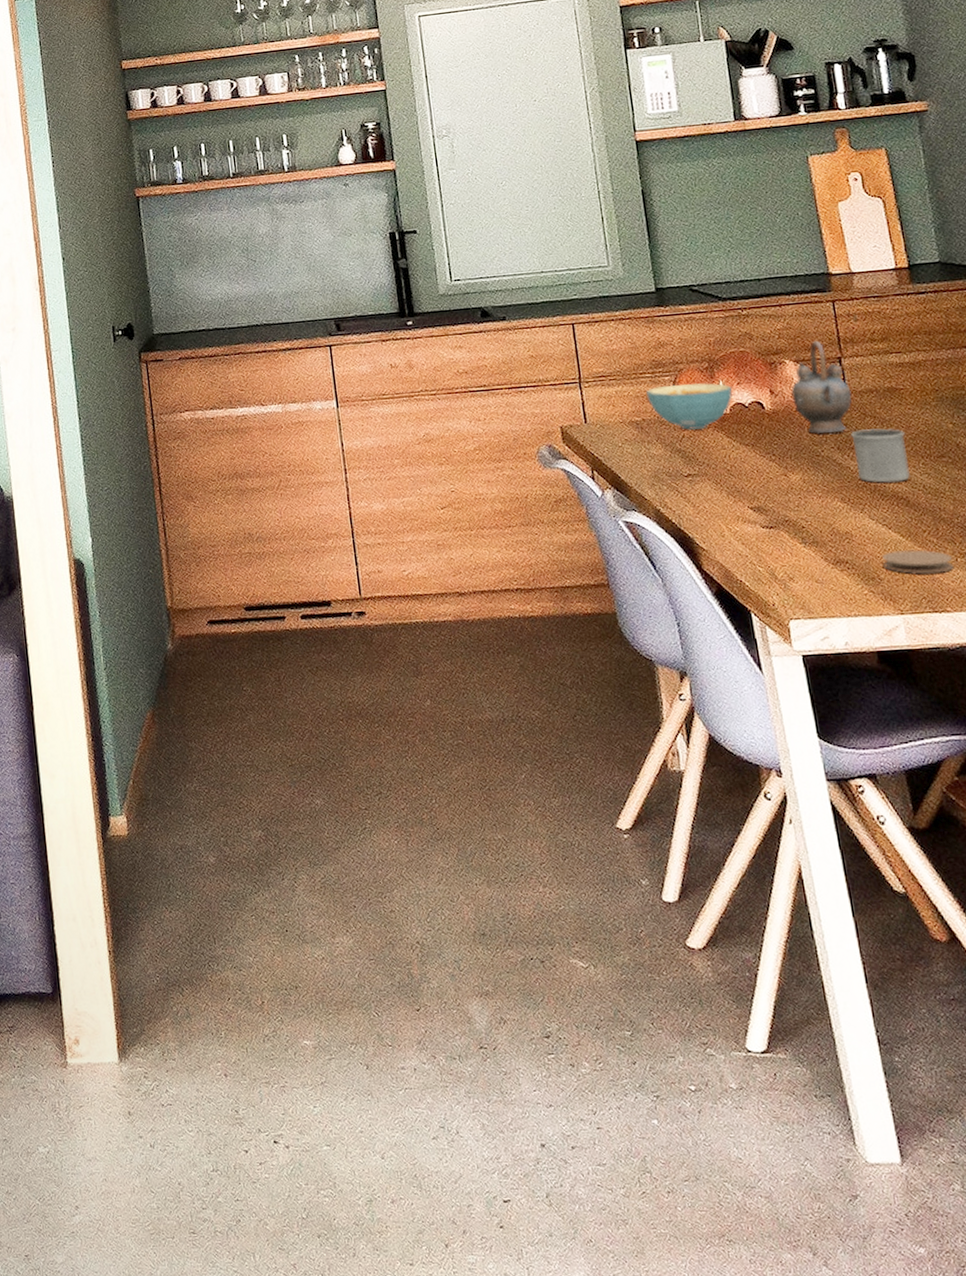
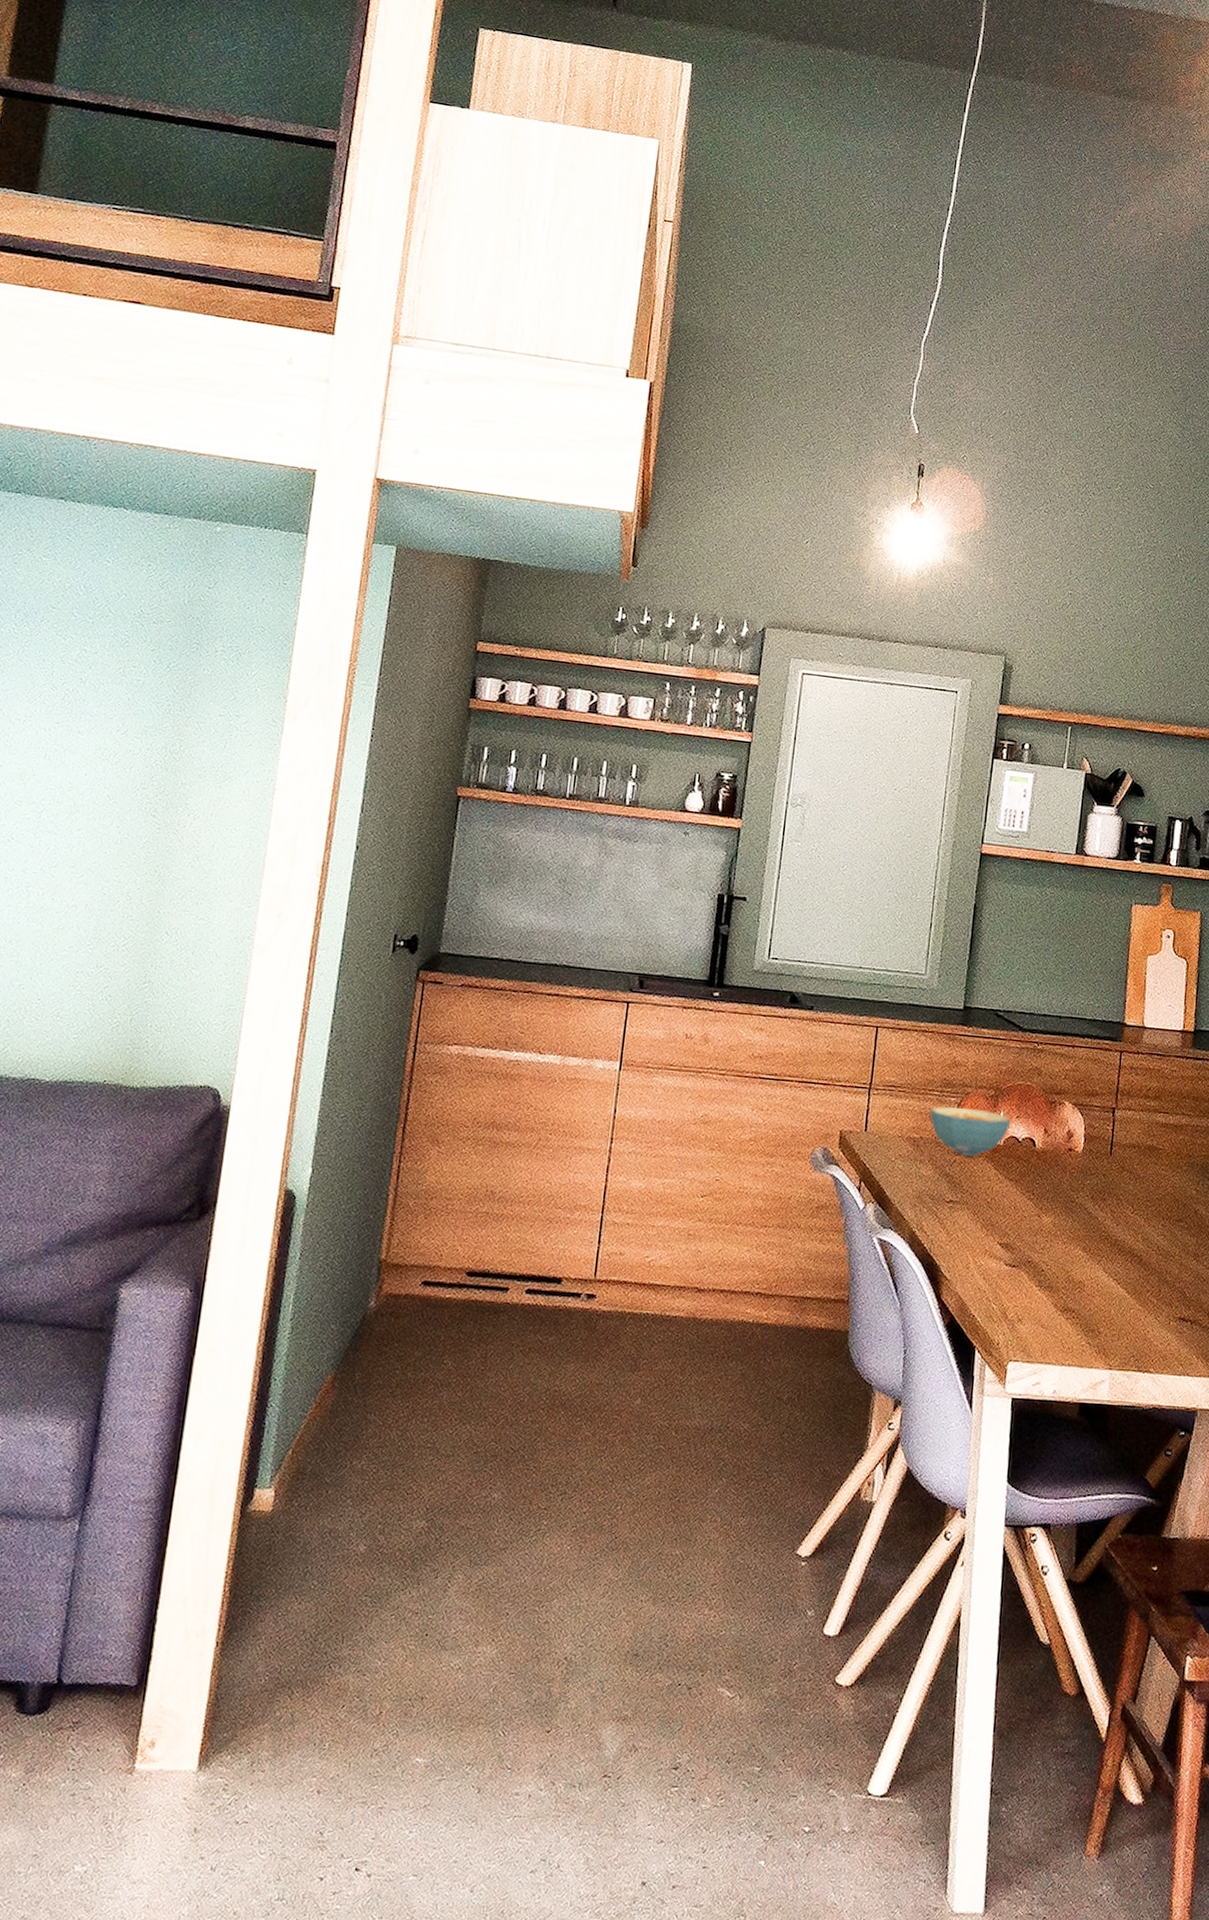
teapot: present [791,340,852,435] -> none [1062,1087,1117,1182]
mug: present [851,428,910,483] -> none [1104,1182,1153,1239]
coaster: present [882,550,954,574] -> none [1105,1306,1167,1334]

